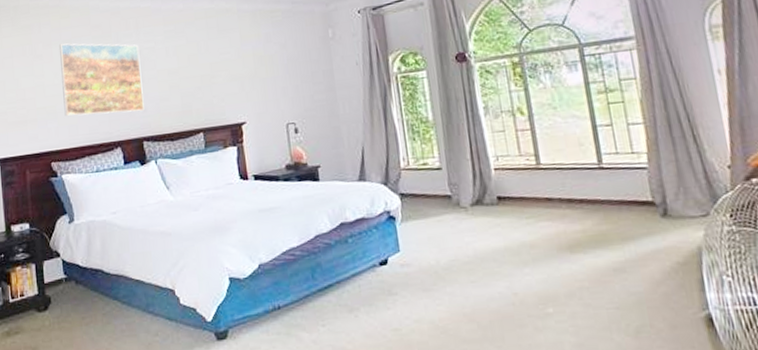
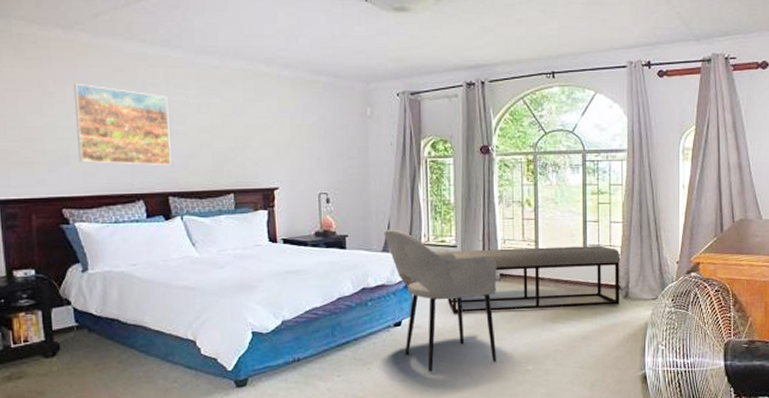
armchair: none [358,154,508,319] -> present [384,229,497,372]
bench: none [435,153,658,248] -> present [448,245,621,314]

